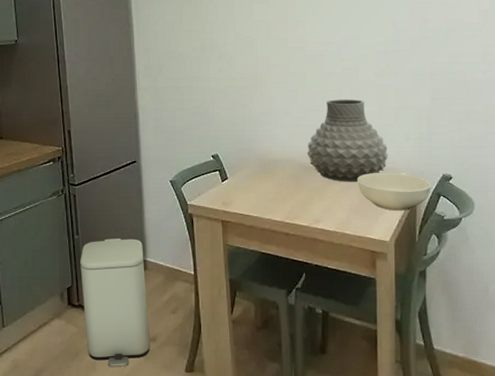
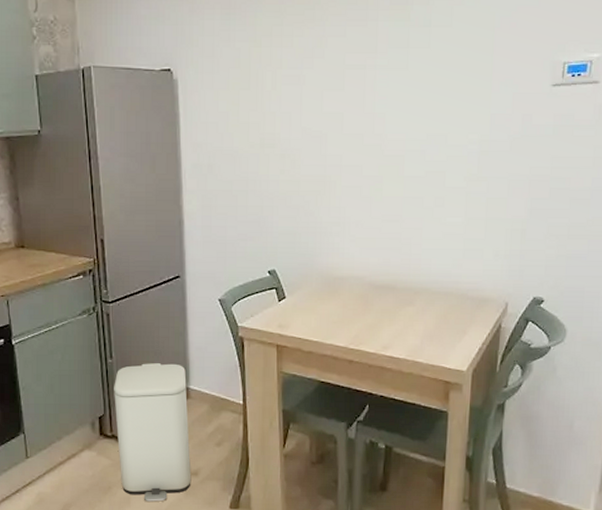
vase: present [307,99,388,182] -> none [378,208,473,304]
bowl: present [356,172,431,211] -> none [434,293,519,338]

